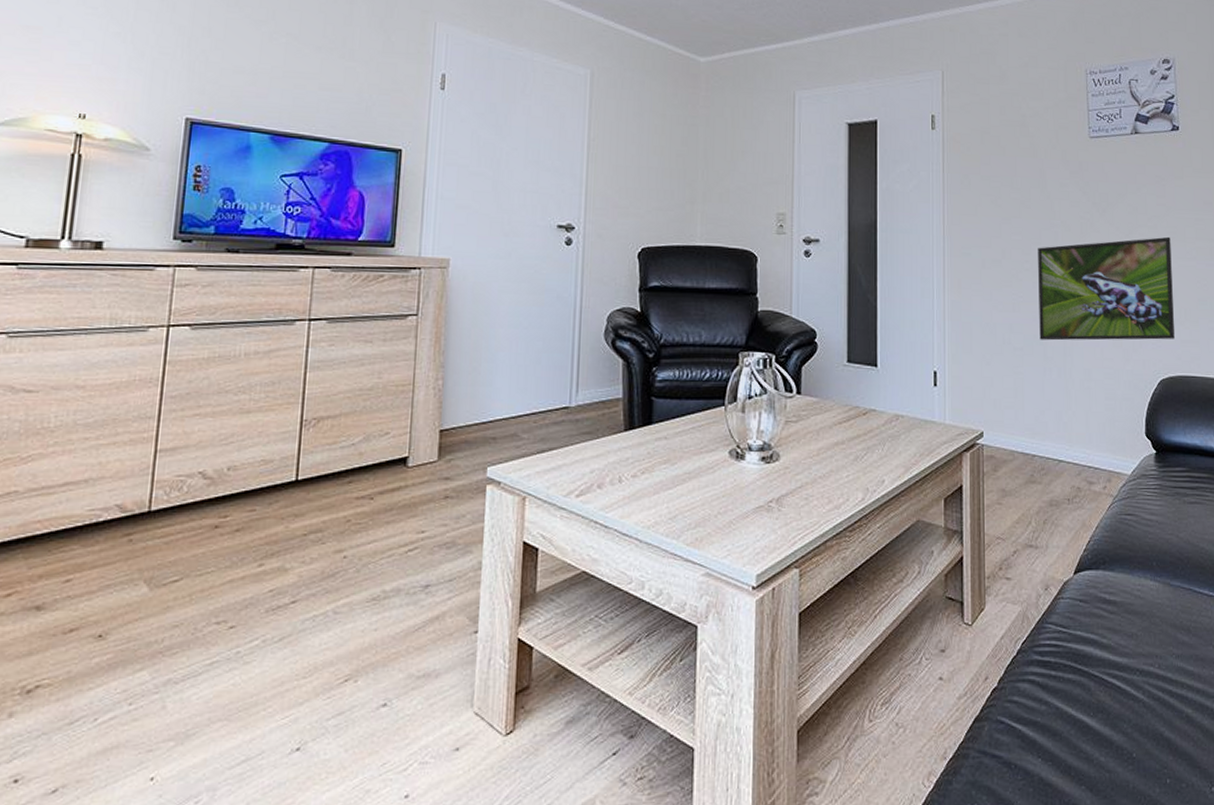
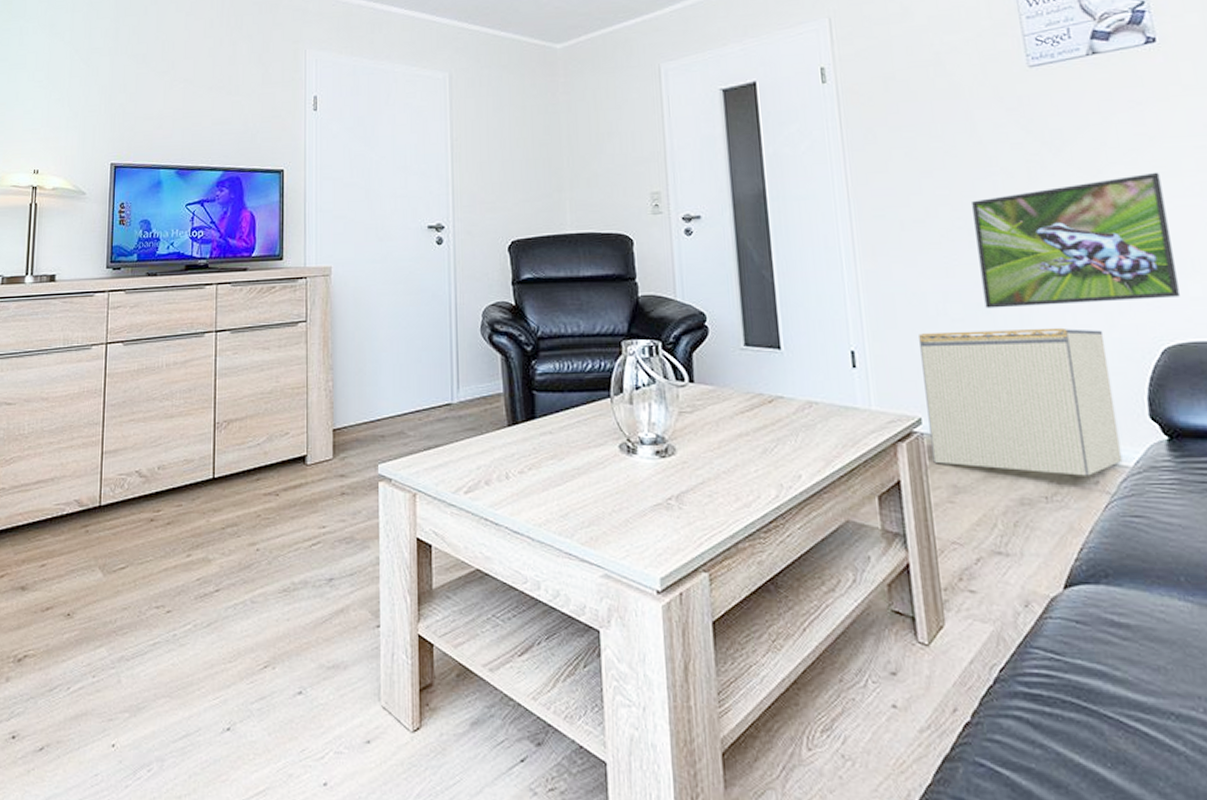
storage bin: none [988,358,1124,482] -> present [919,327,1123,476]

